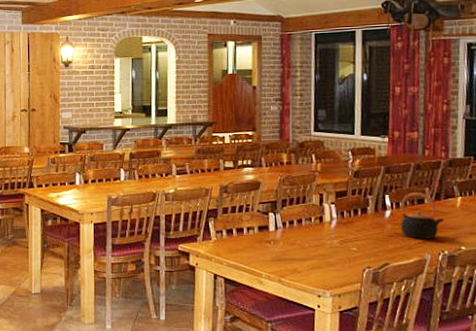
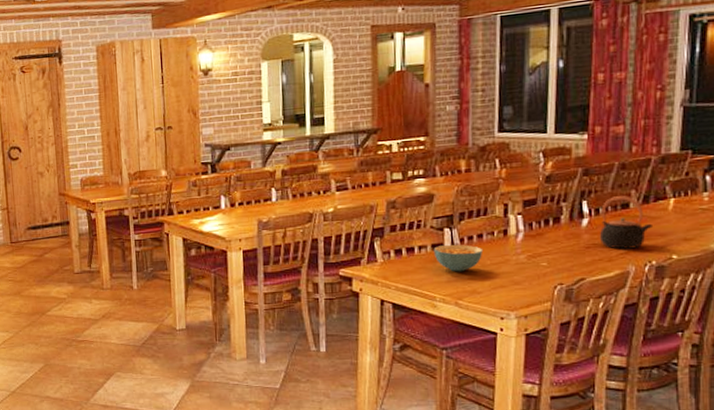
cereal bowl: none [260,227,303,252] -> present [433,244,483,272]

